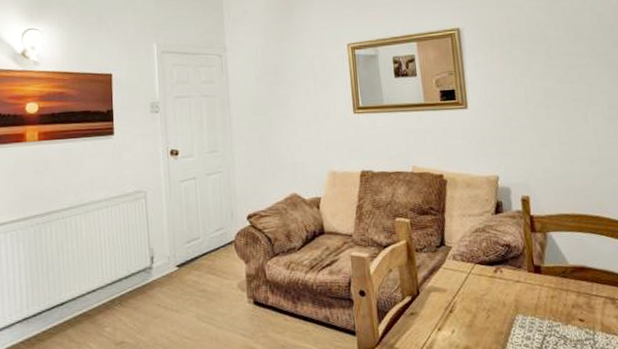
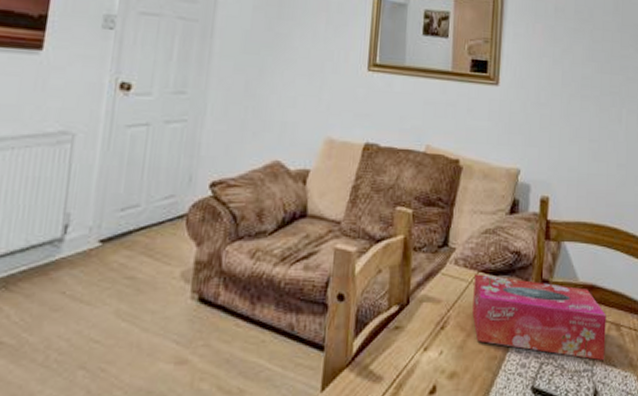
tissue box: none [472,265,605,331] -> present [472,274,606,361]

